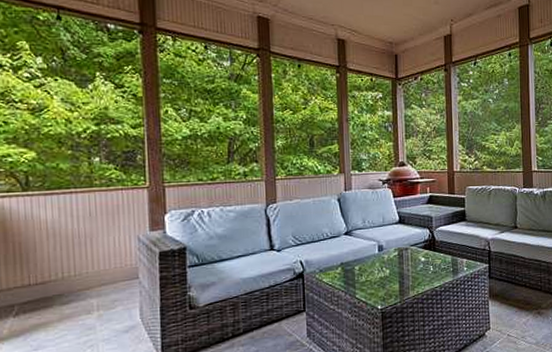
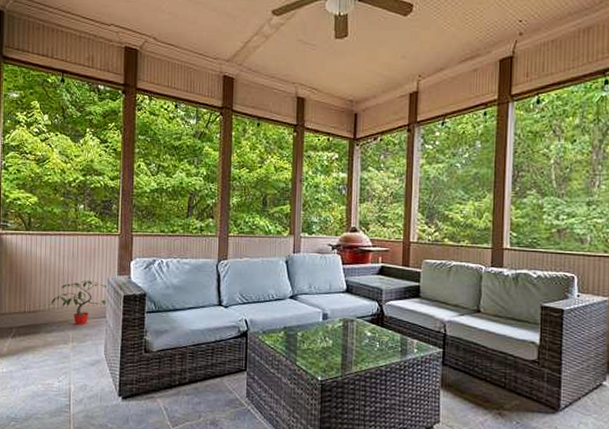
potted plant: none [65,240,140,291] -> present [51,280,109,325]

